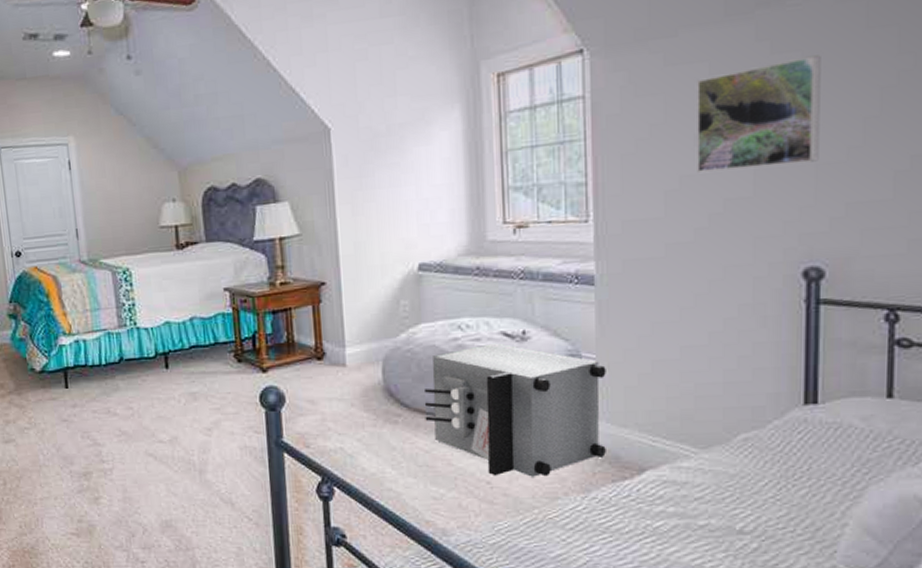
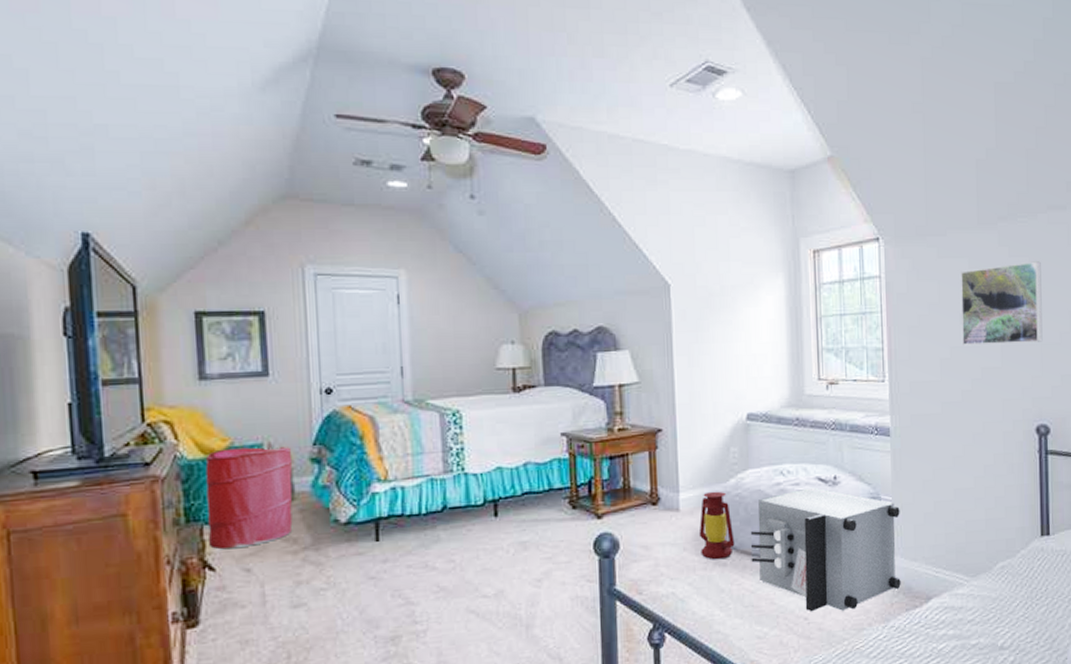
lantern: none [367,346,407,417] -> present [698,491,735,560]

